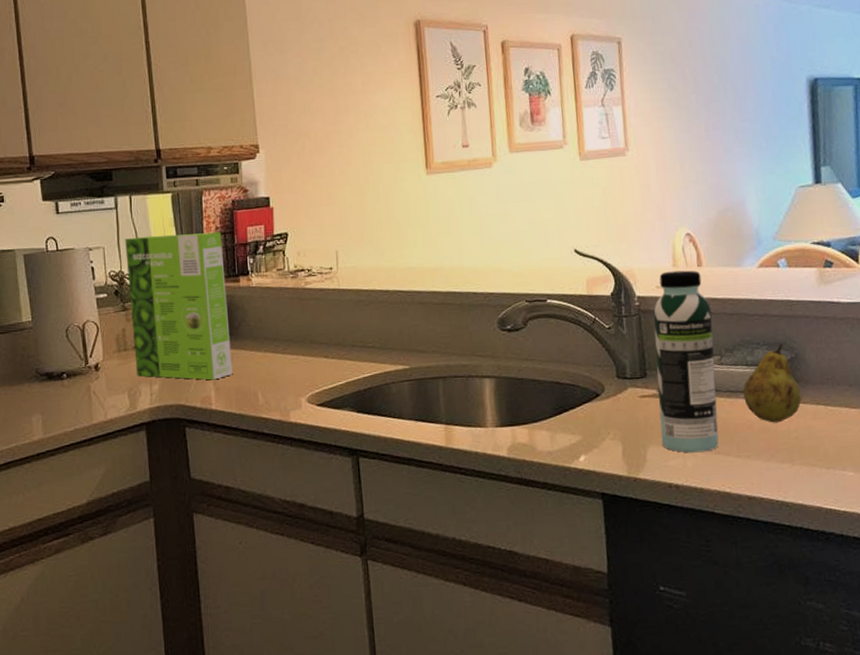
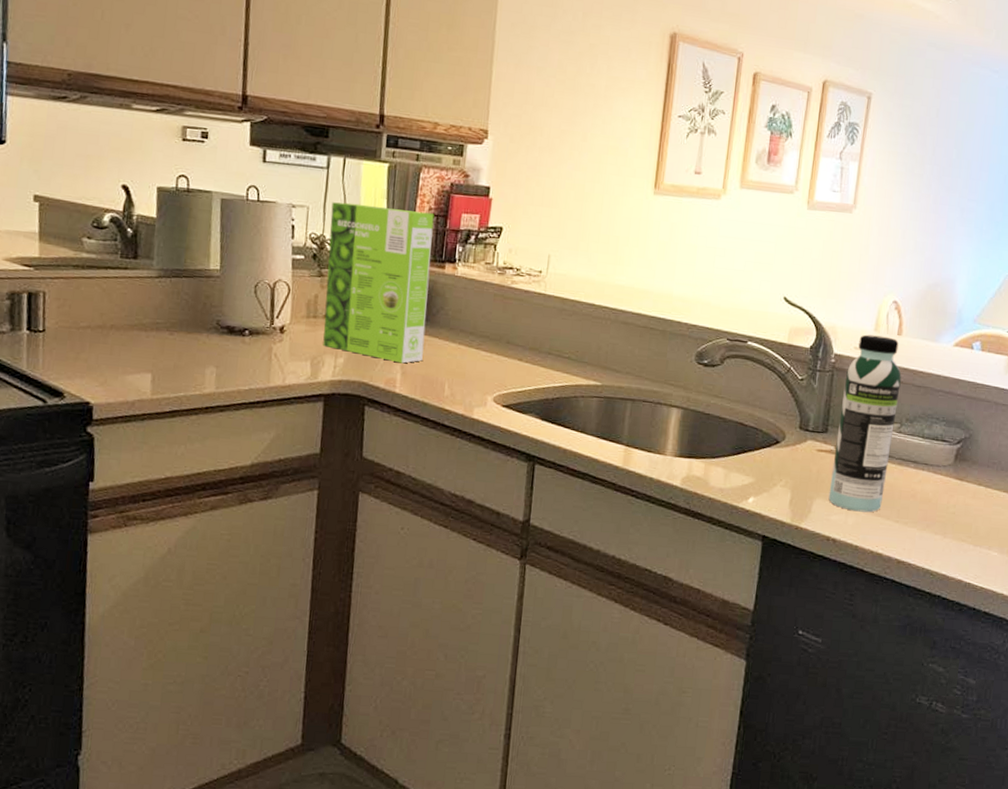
fruit: present [743,343,802,423] -> none [913,422,967,496]

